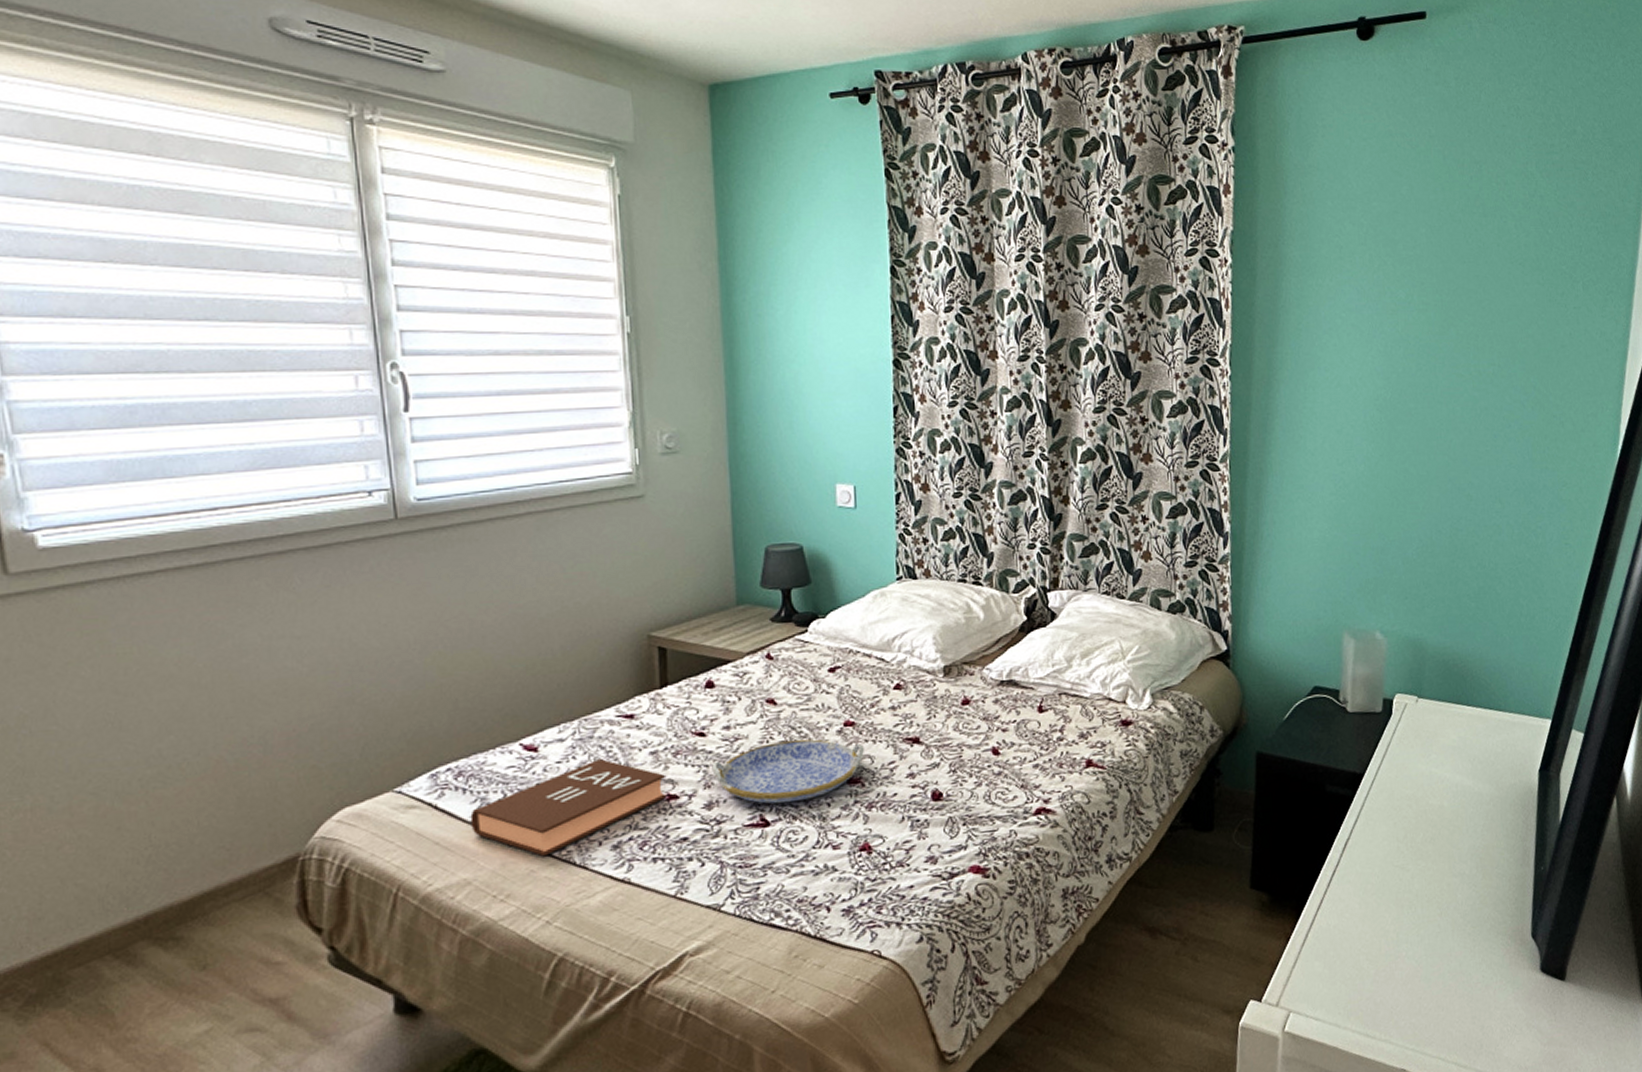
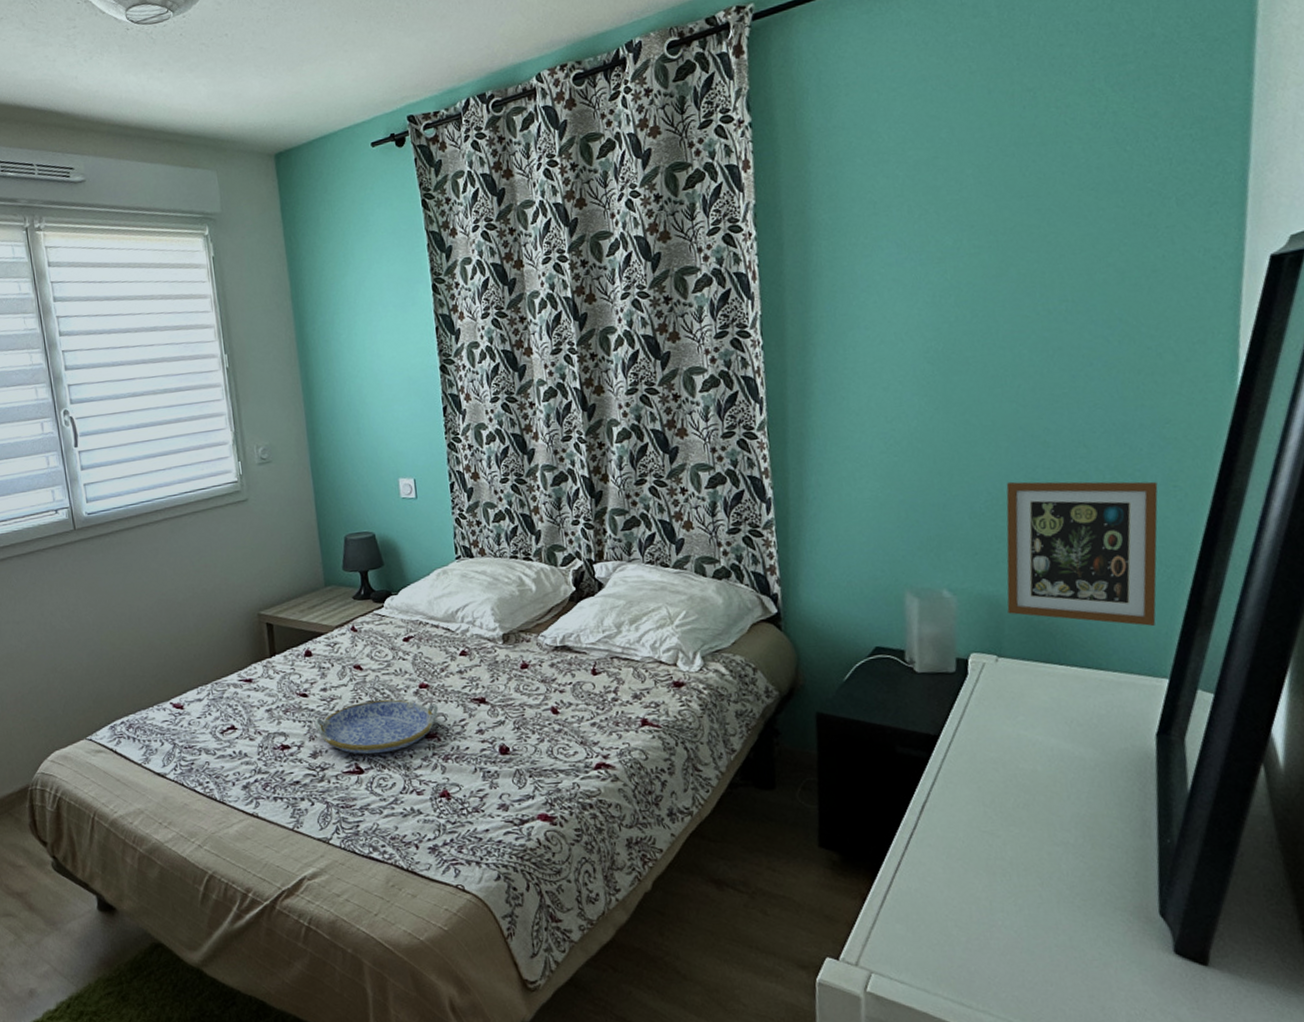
book: present [470,759,668,857] -> none [139,715,282,793]
picture frame: none [1428,530,1554,671] -> present [1006,481,1158,626]

